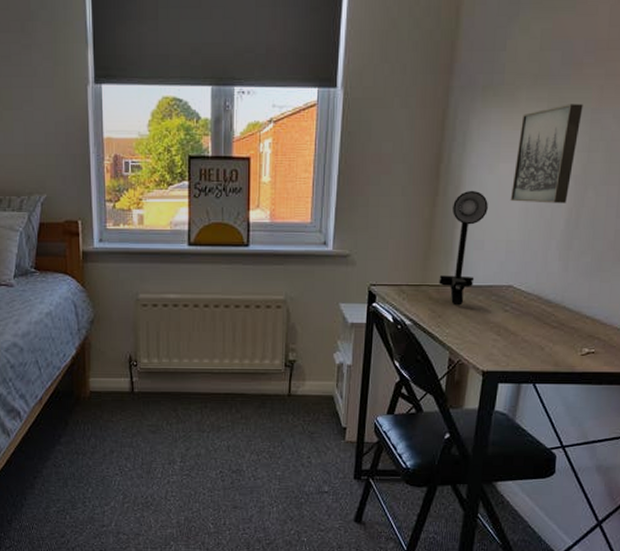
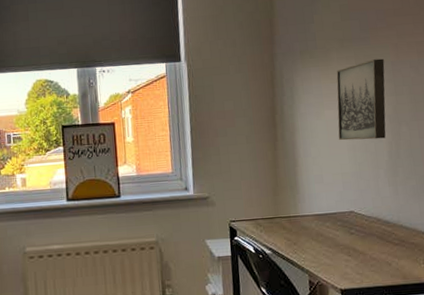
desk lamp: present [439,190,488,306] -> none [289,134,321,233]

